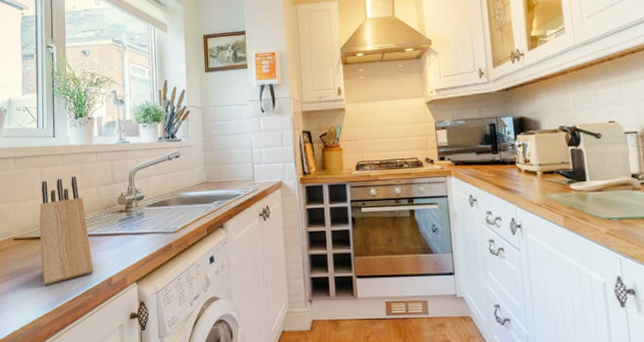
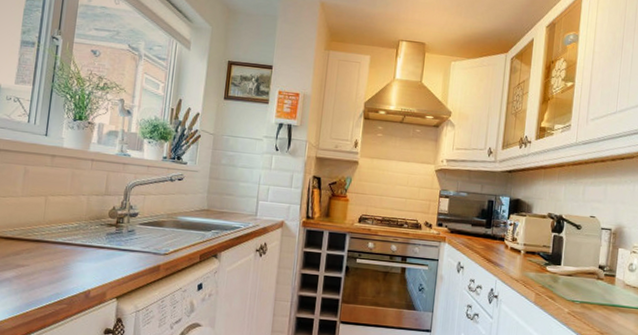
knife block: present [39,176,94,286] -> none [11,180,72,290]

